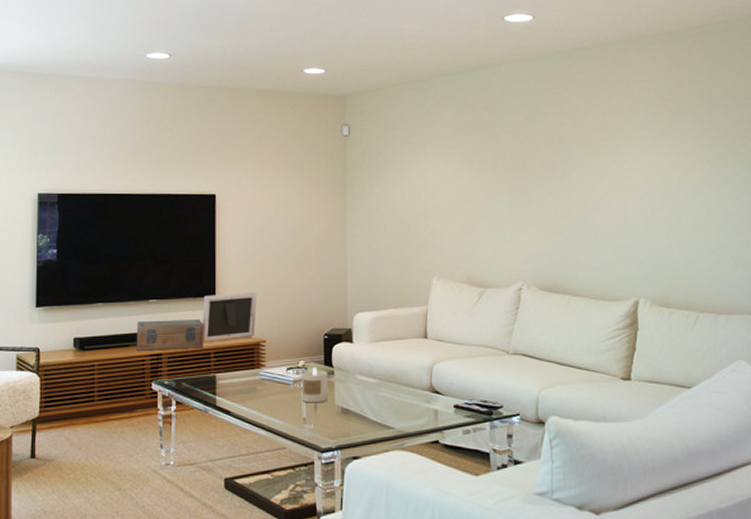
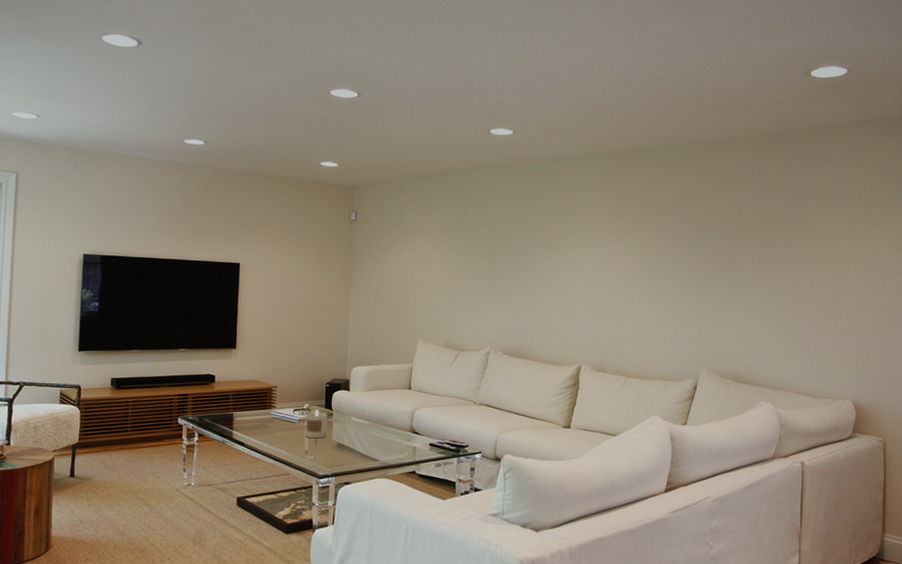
decorative box: present [136,318,203,350] -> none [166,366,224,391]
picture frame: present [202,292,258,343] -> none [223,346,272,387]

